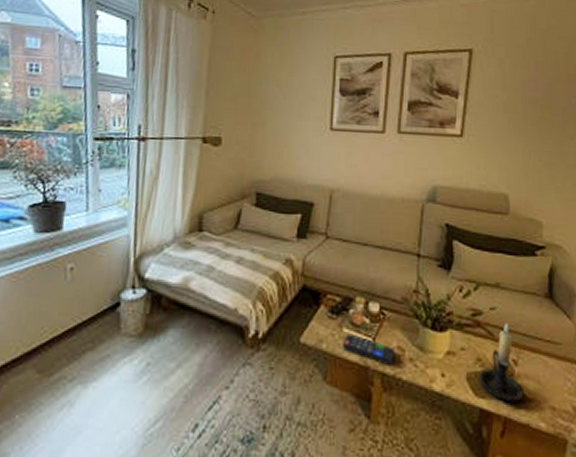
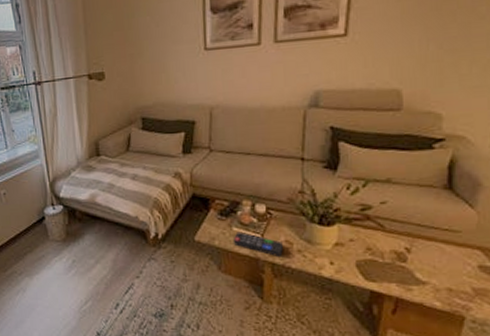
candle holder: present [479,323,524,403] -> none [369,215,417,285]

